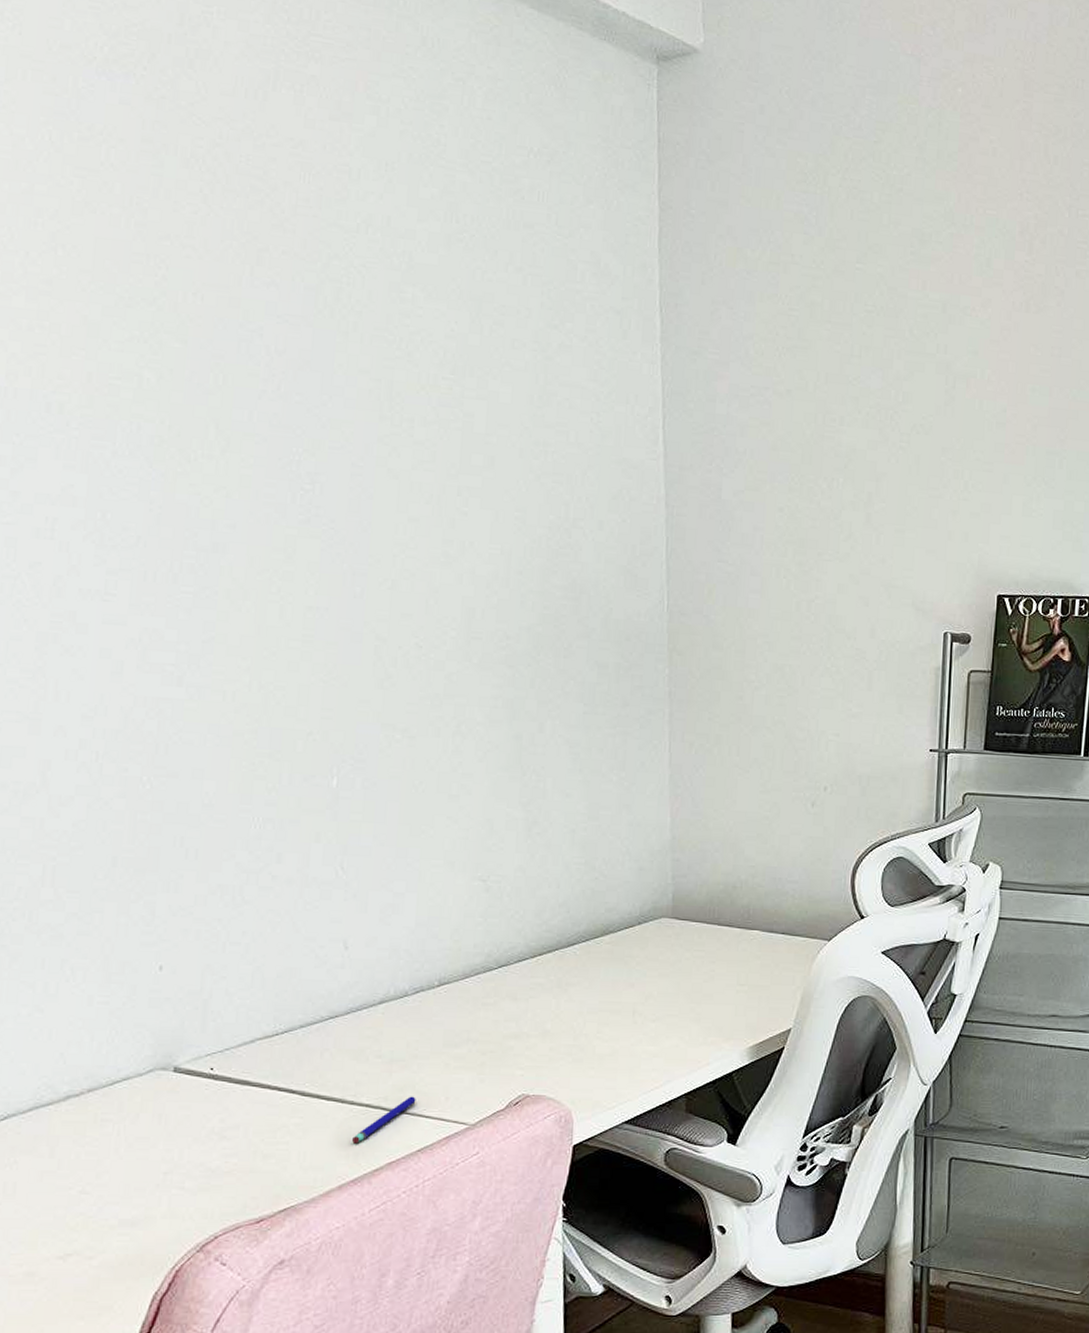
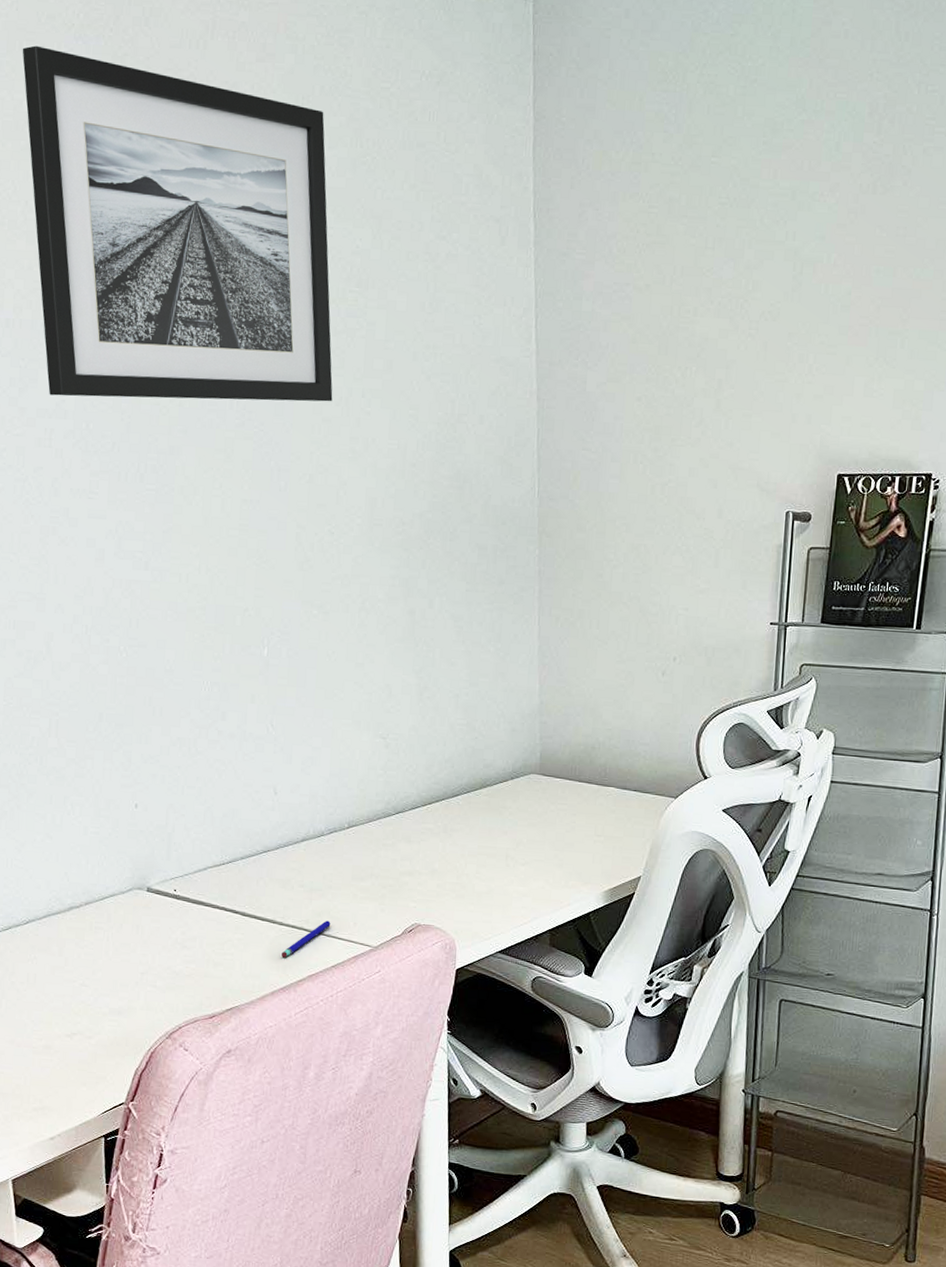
wall art: none [25,76,422,500] -> present [22,45,333,402]

